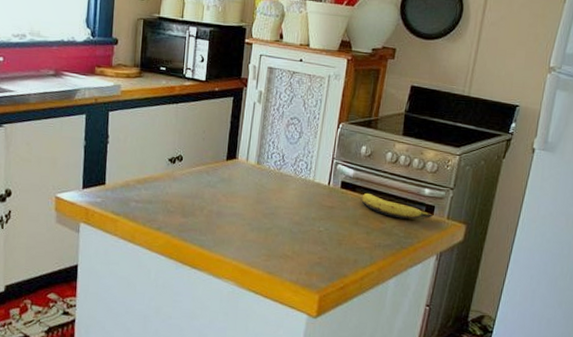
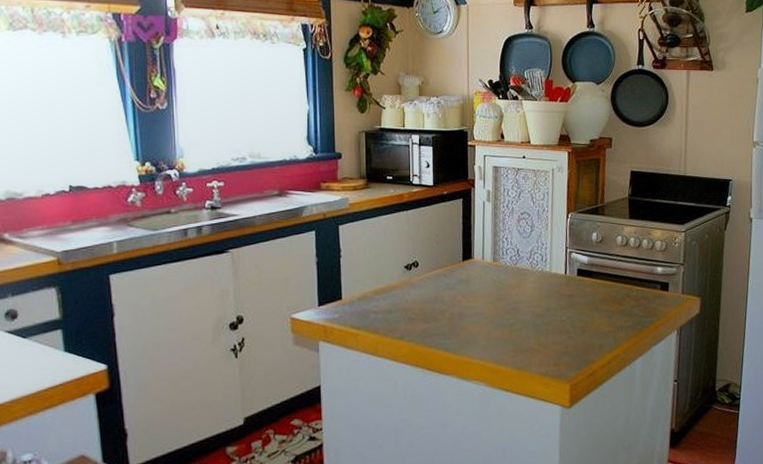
banana: present [361,193,433,219] -> none [598,278,668,299]

